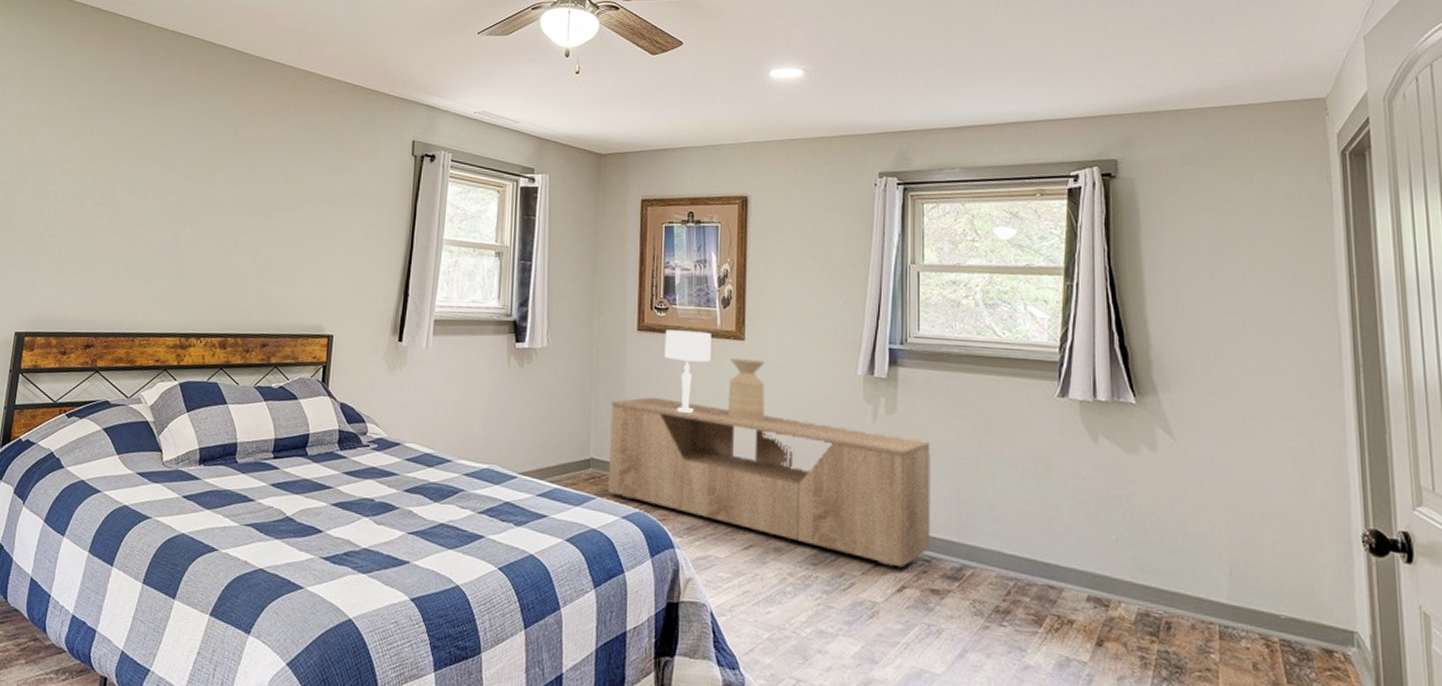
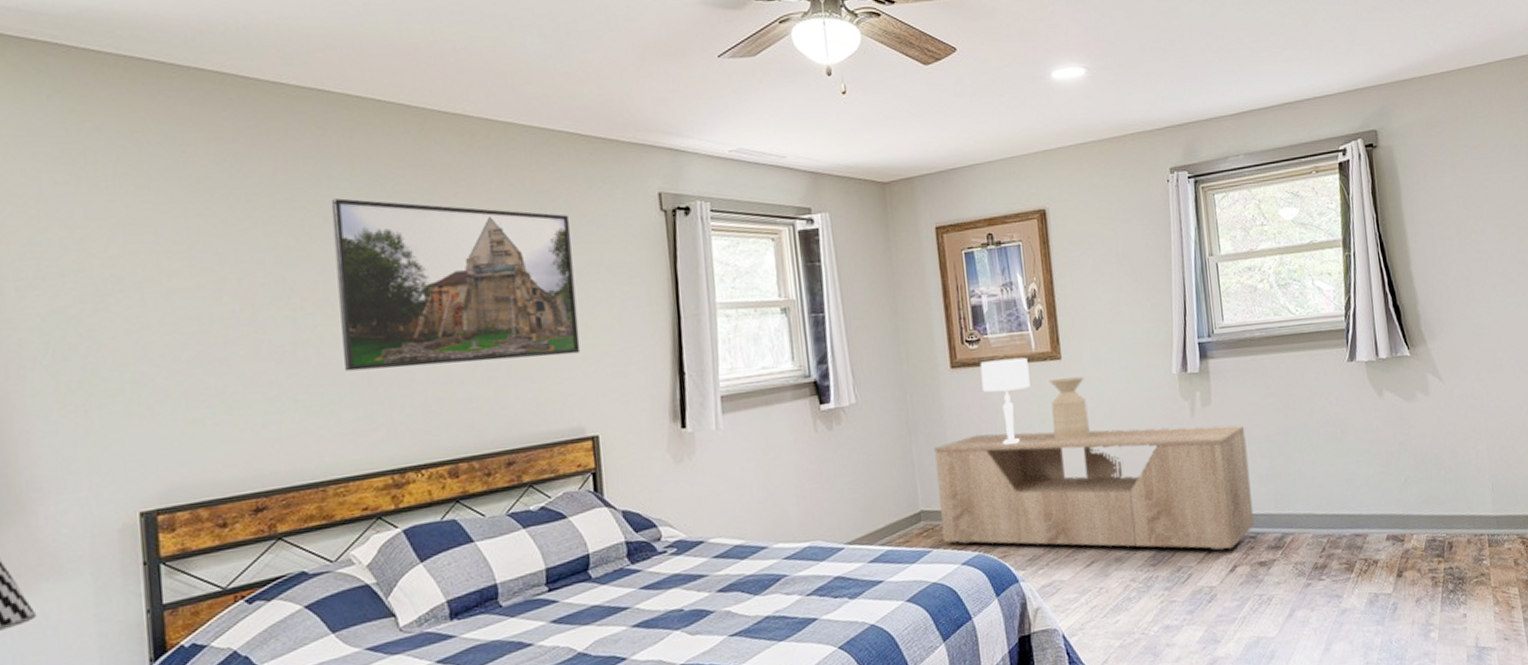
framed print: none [163,117,341,264] -> present [330,198,581,371]

